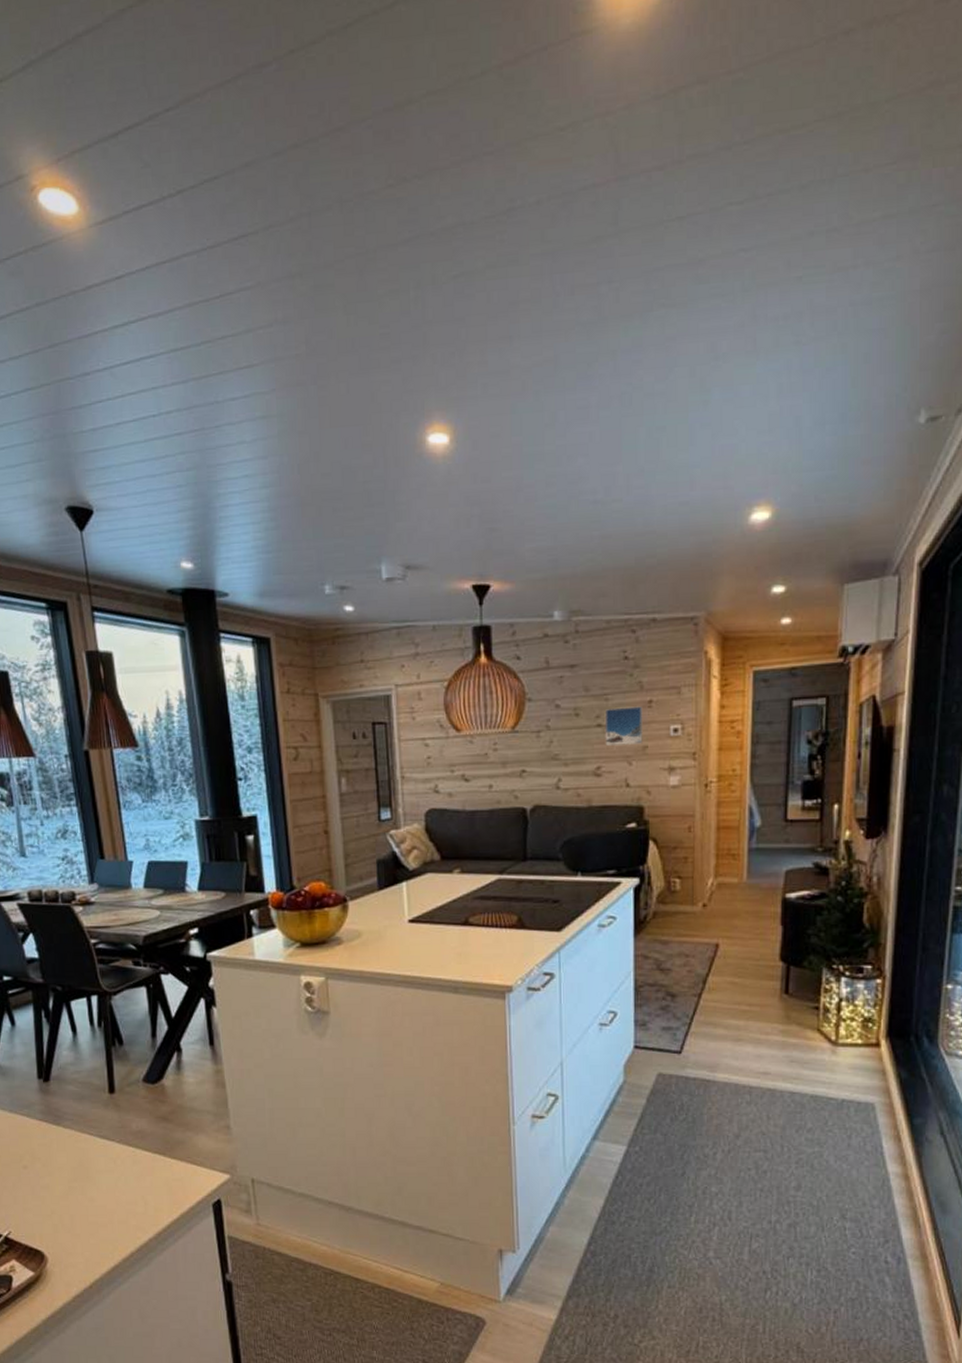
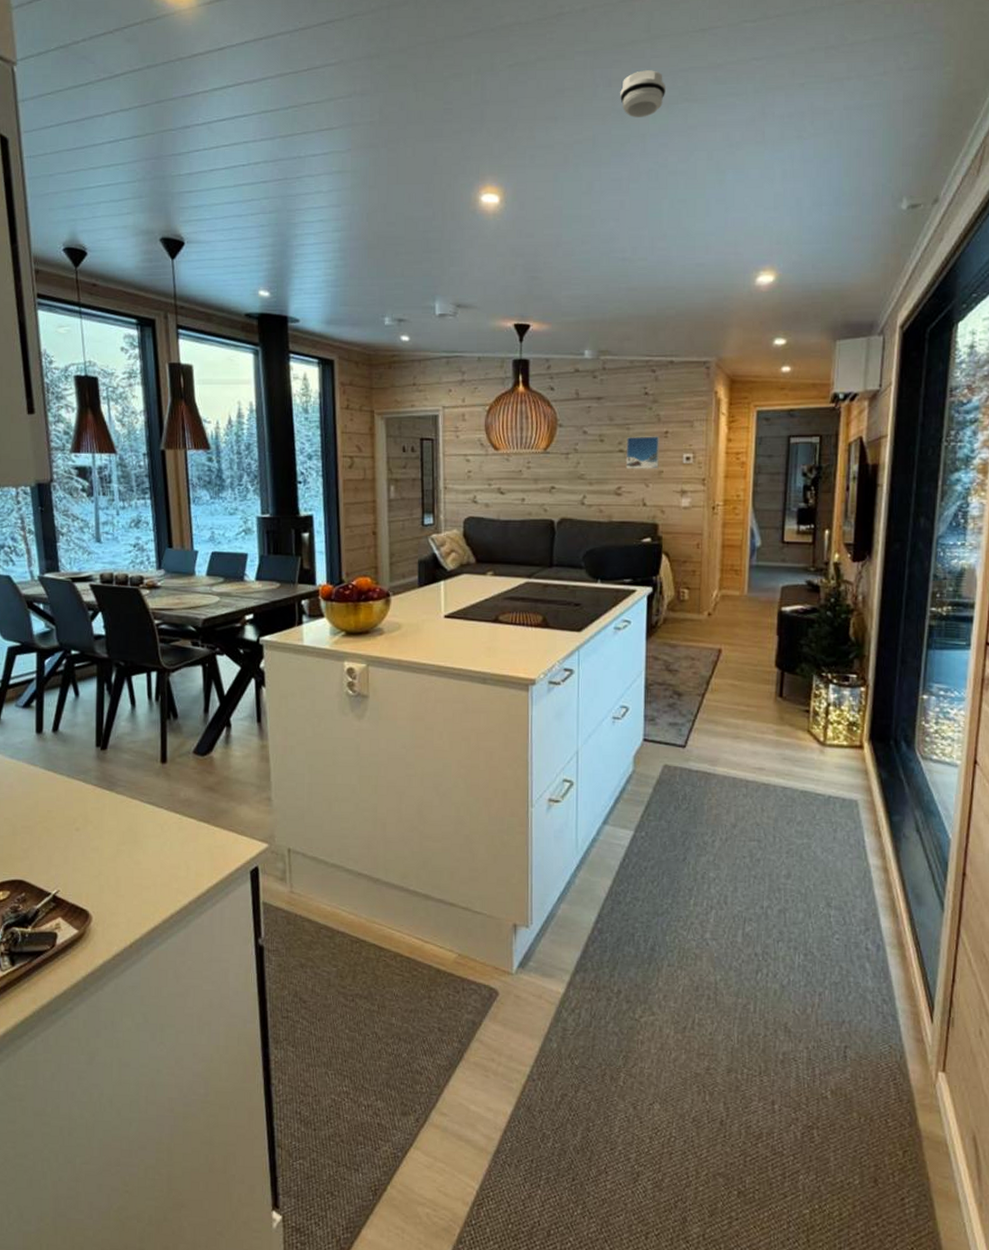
smoke detector: none [585,271,639,331] -> present [620,70,667,117]

